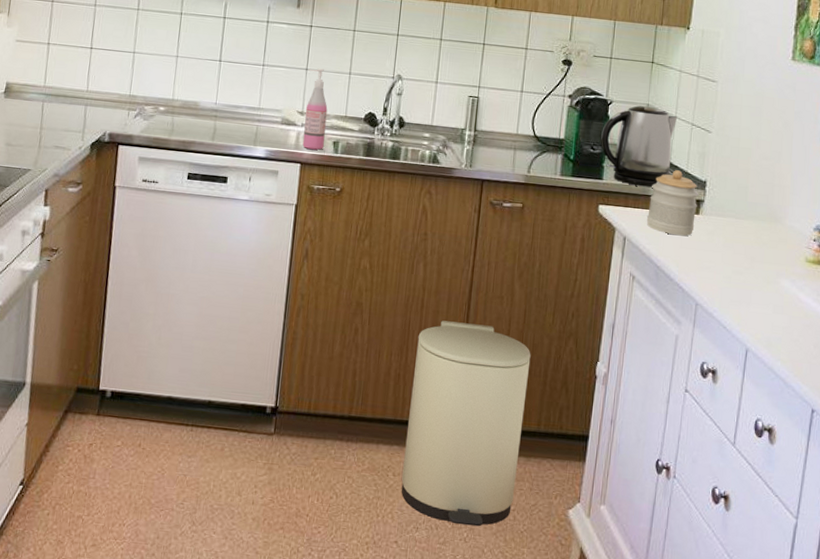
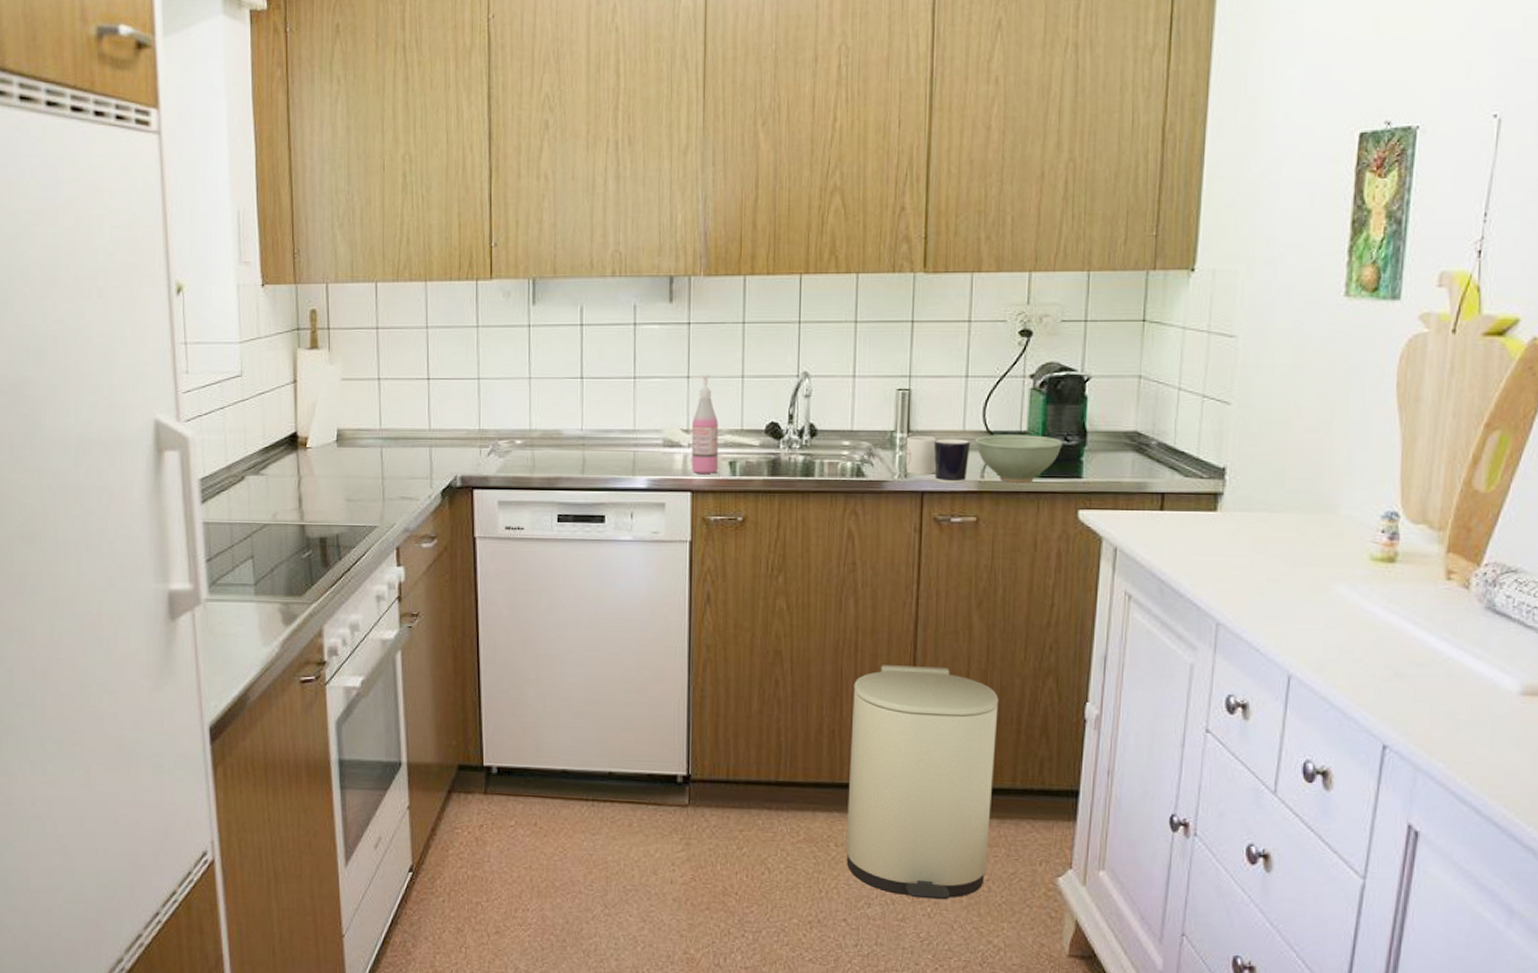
mug: none [471,134,496,167] -> present [905,435,936,476]
mug: none [492,138,522,176] -> present [933,438,971,485]
bowl: none [524,139,590,180] -> present [974,435,1063,483]
kettle: present [601,105,677,188] -> none [1077,378,1181,482]
jar: present [646,170,699,236] -> none [1144,457,1216,540]

